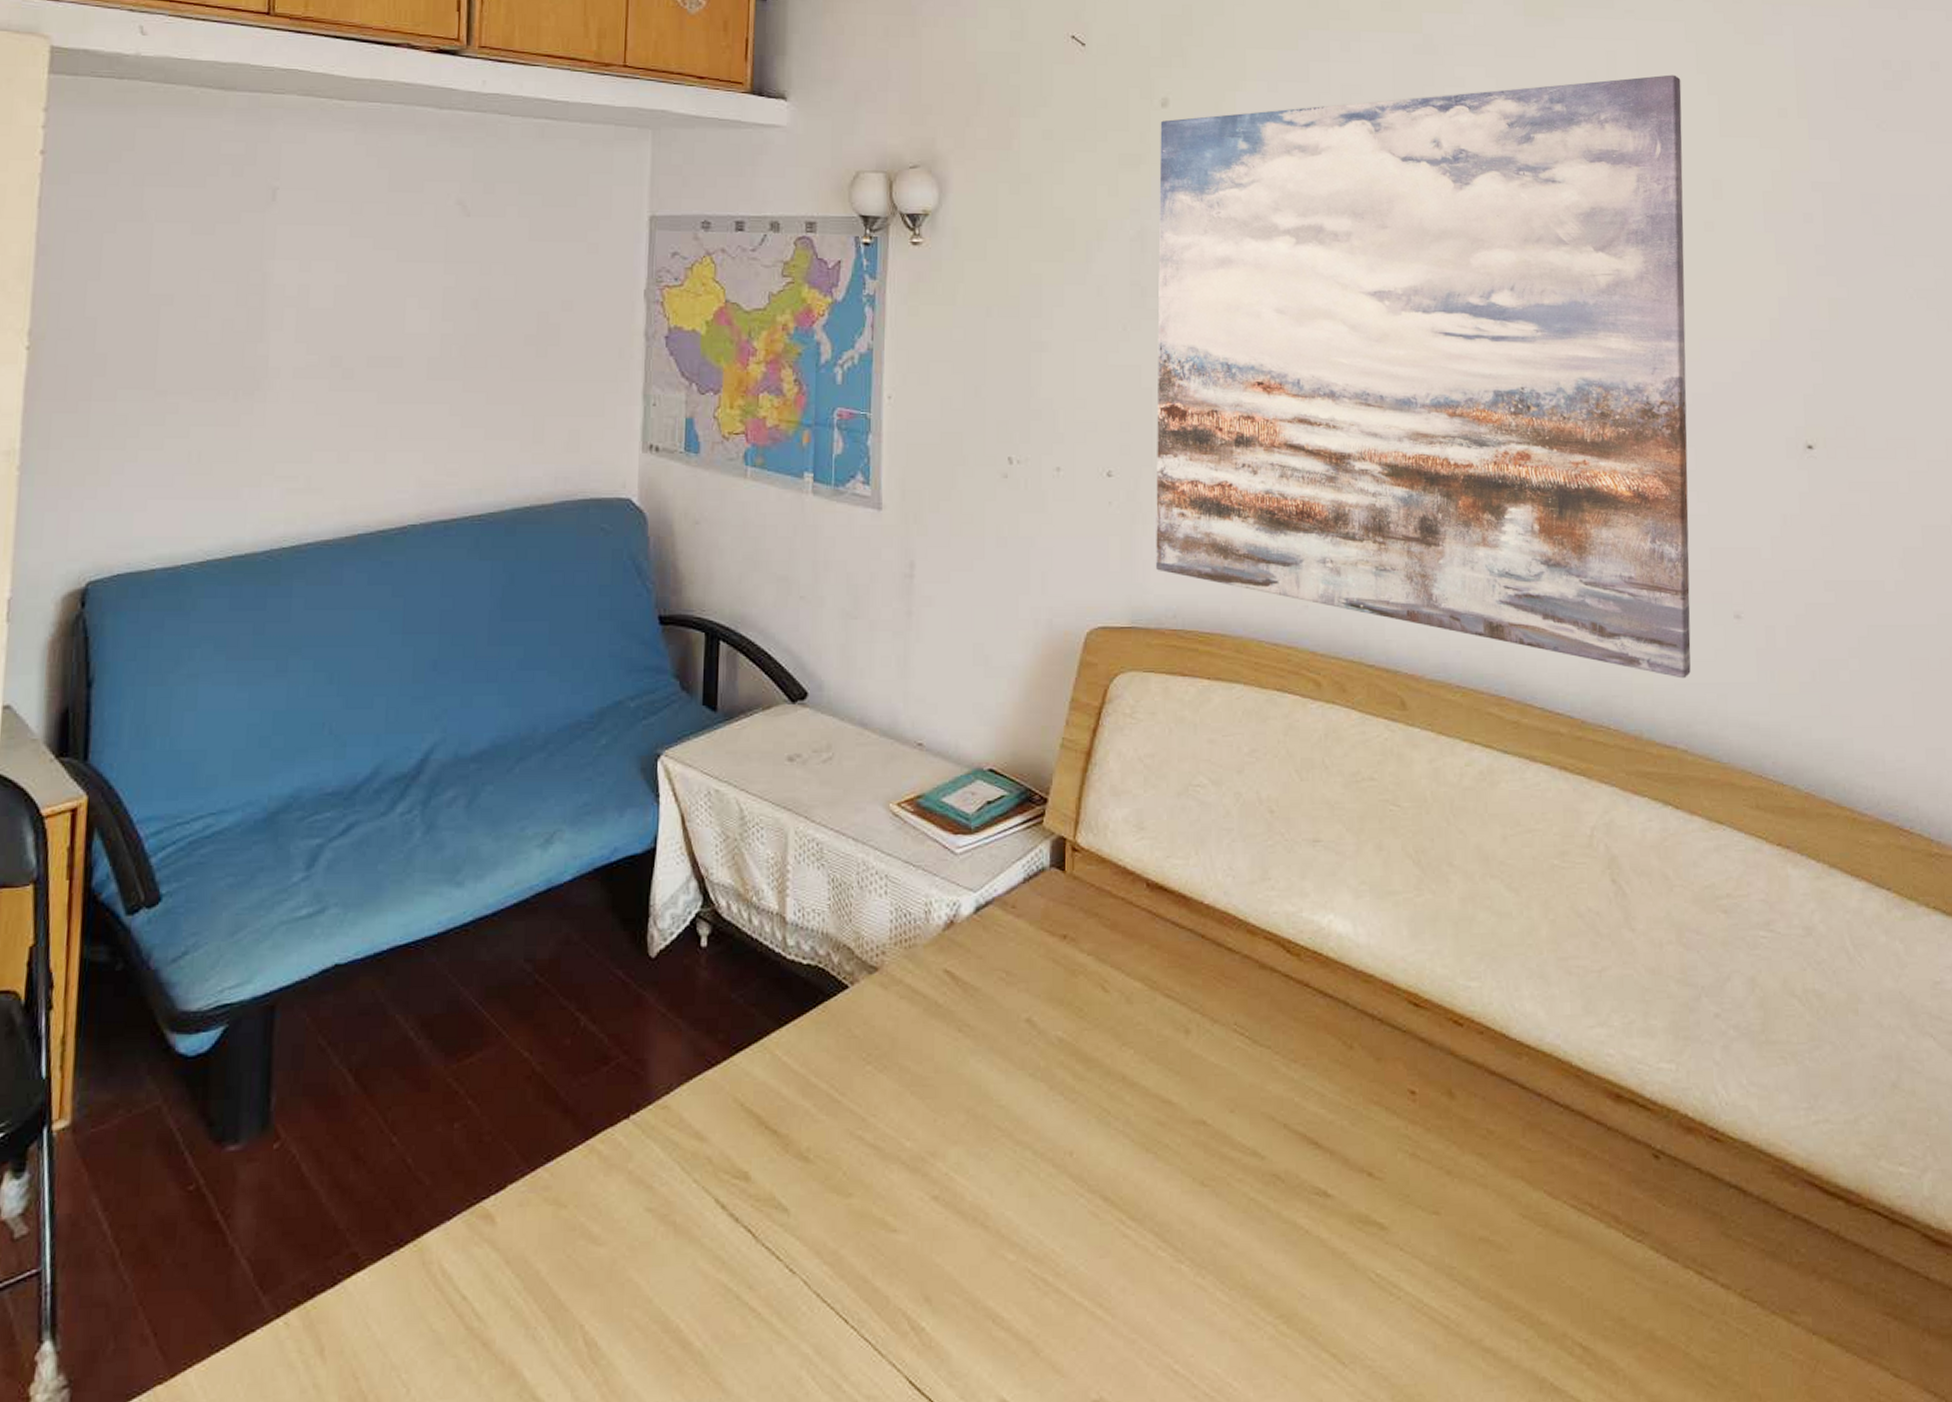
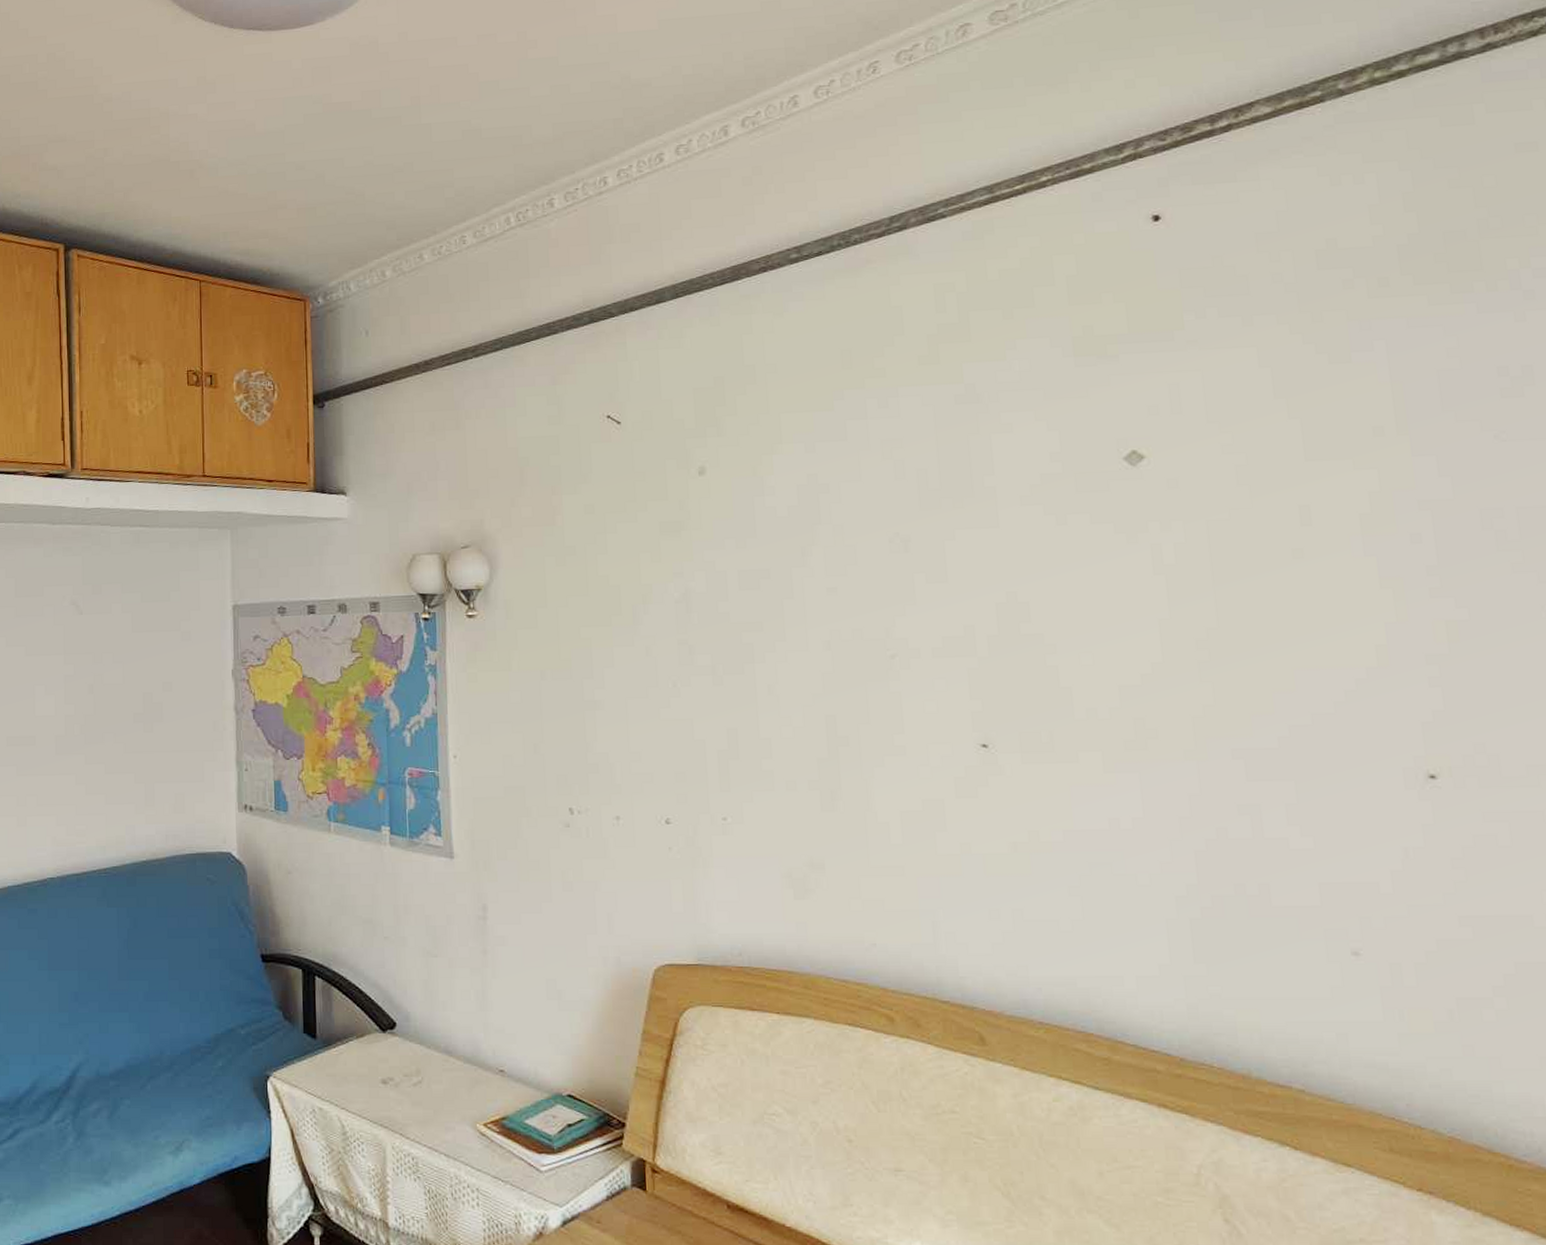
wall art: present [1156,74,1691,679] -> none [698,402,1304,1017]

